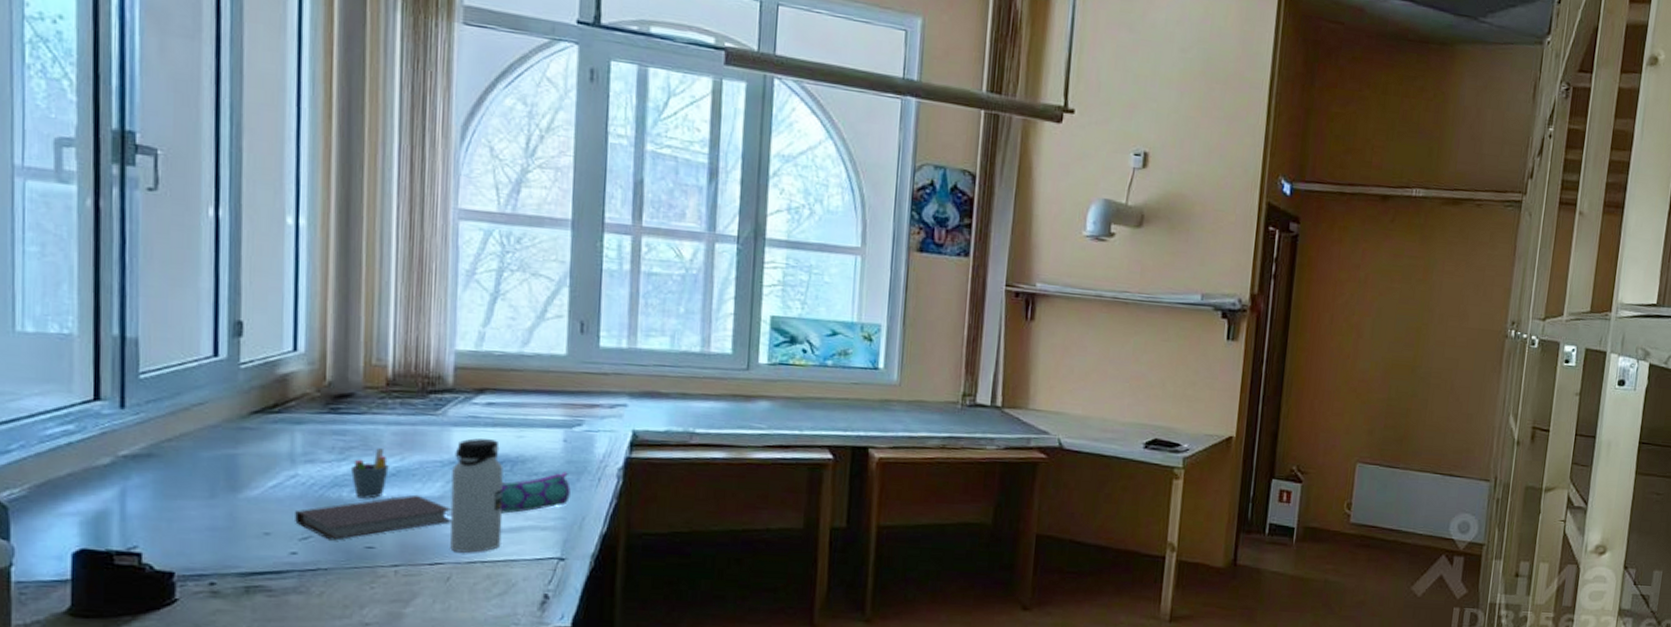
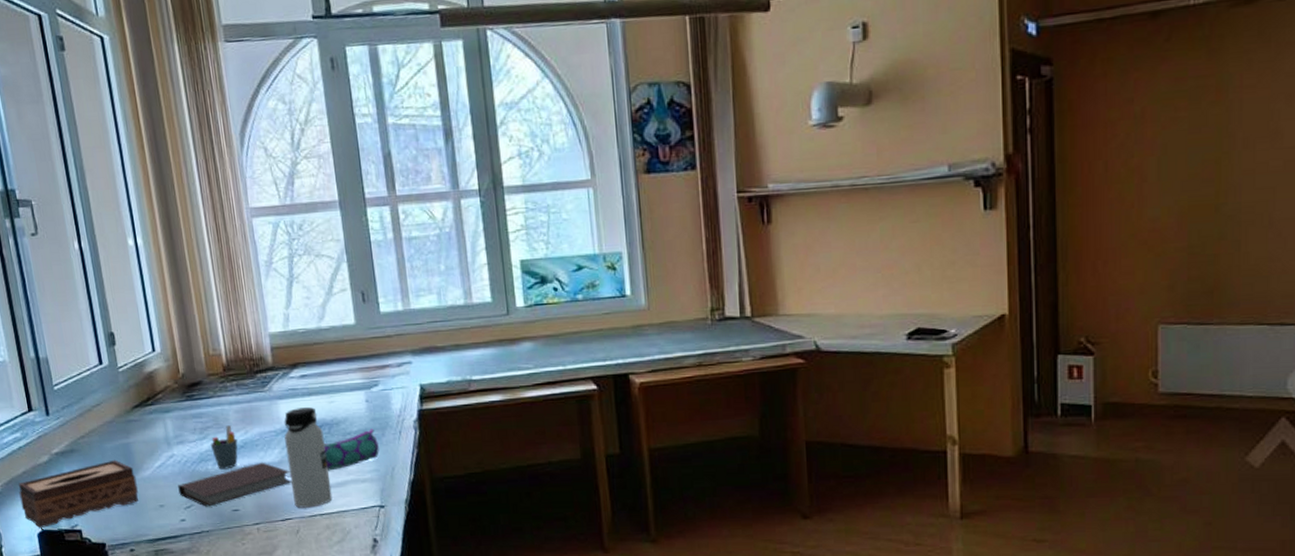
tissue box: none [55,472,237,547] -> present [18,459,138,529]

